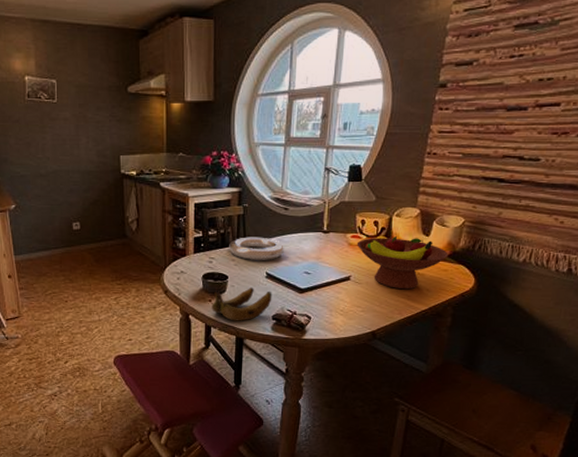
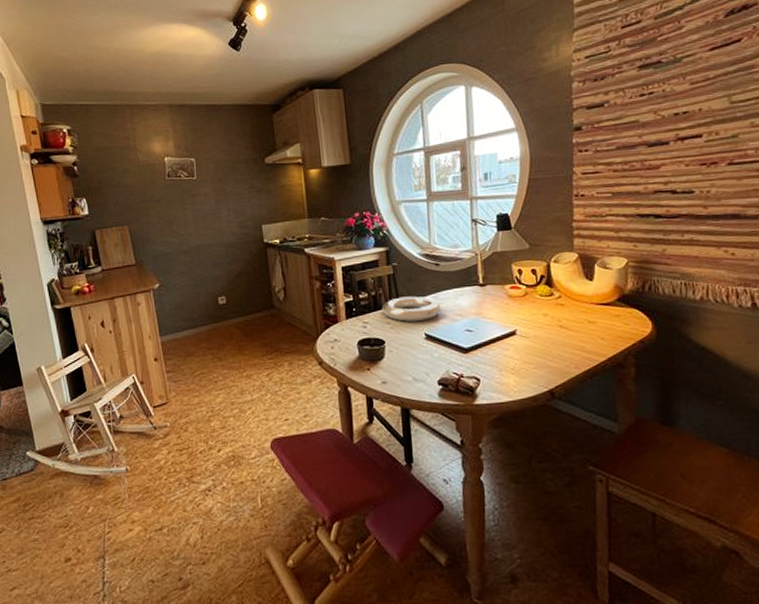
banana: present [212,287,272,321] -> none [371,350,435,390]
fruit bowl: present [356,236,448,290] -> none [517,283,617,341]

